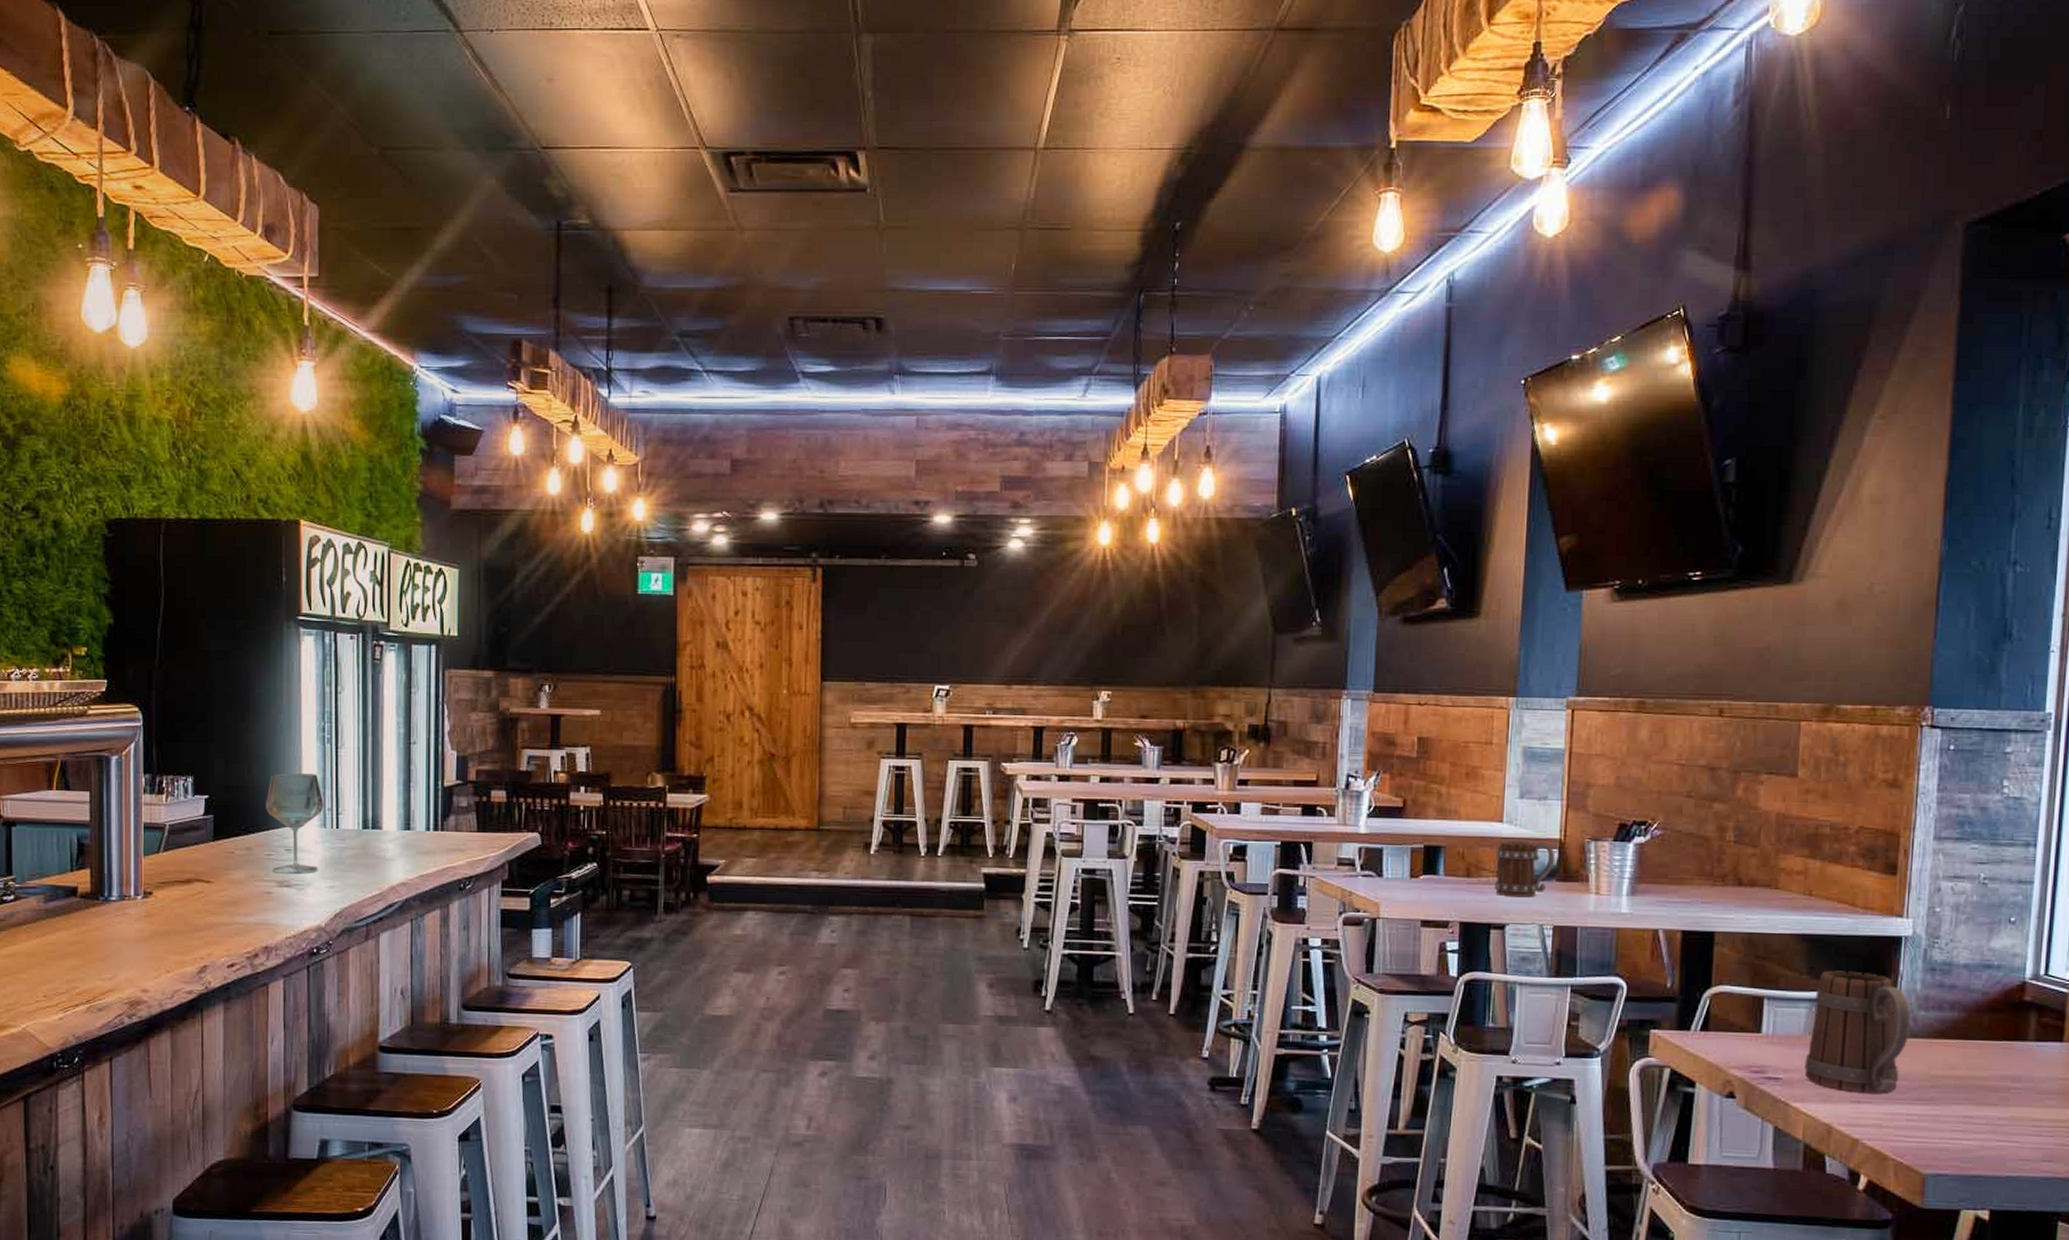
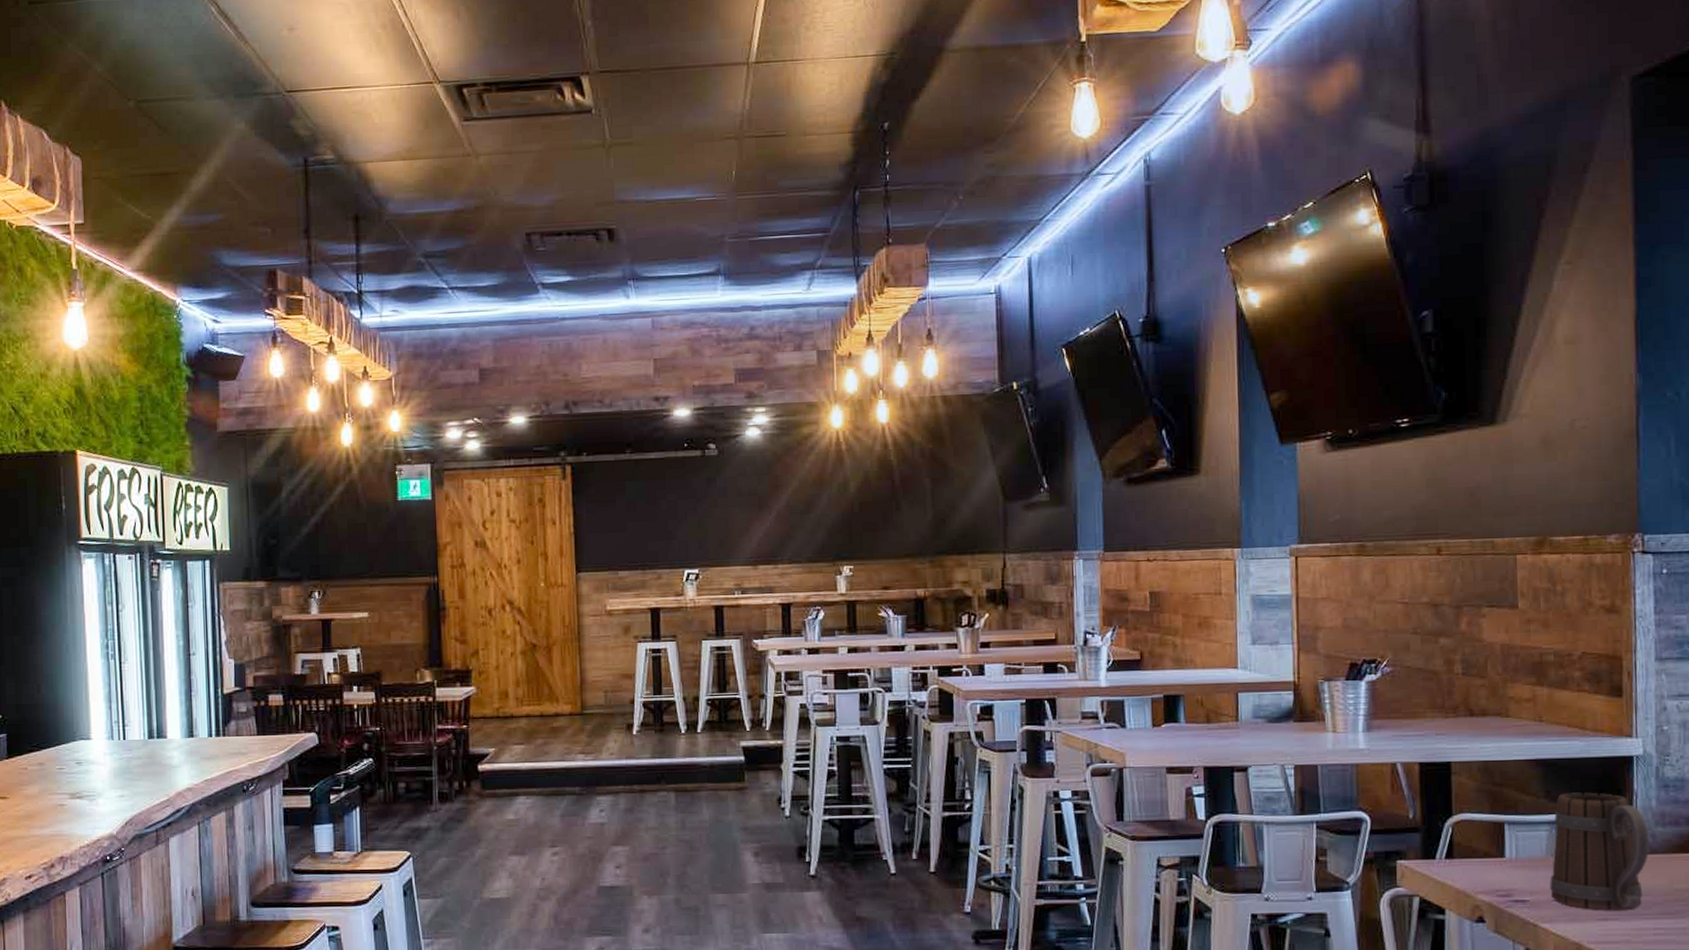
wine glass: present [266,773,324,874] -> none [56,689,111,786]
beer mug: present [1494,840,1556,896] -> none [1234,685,1291,739]

